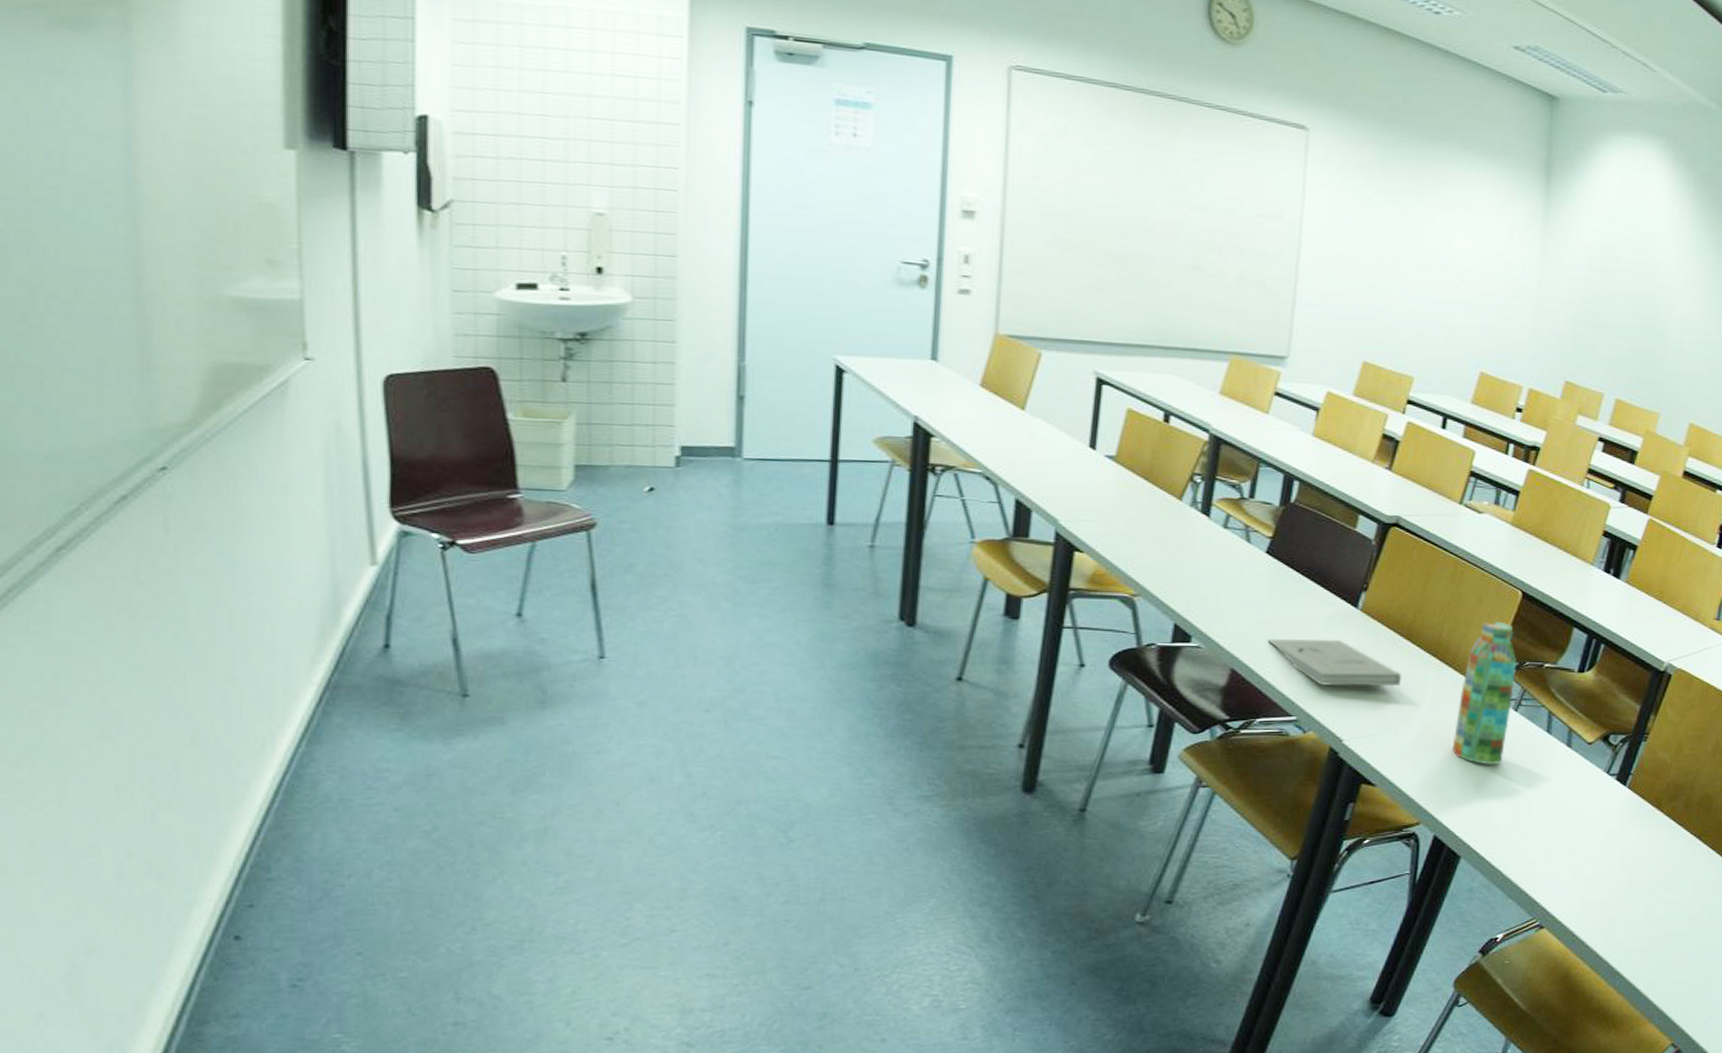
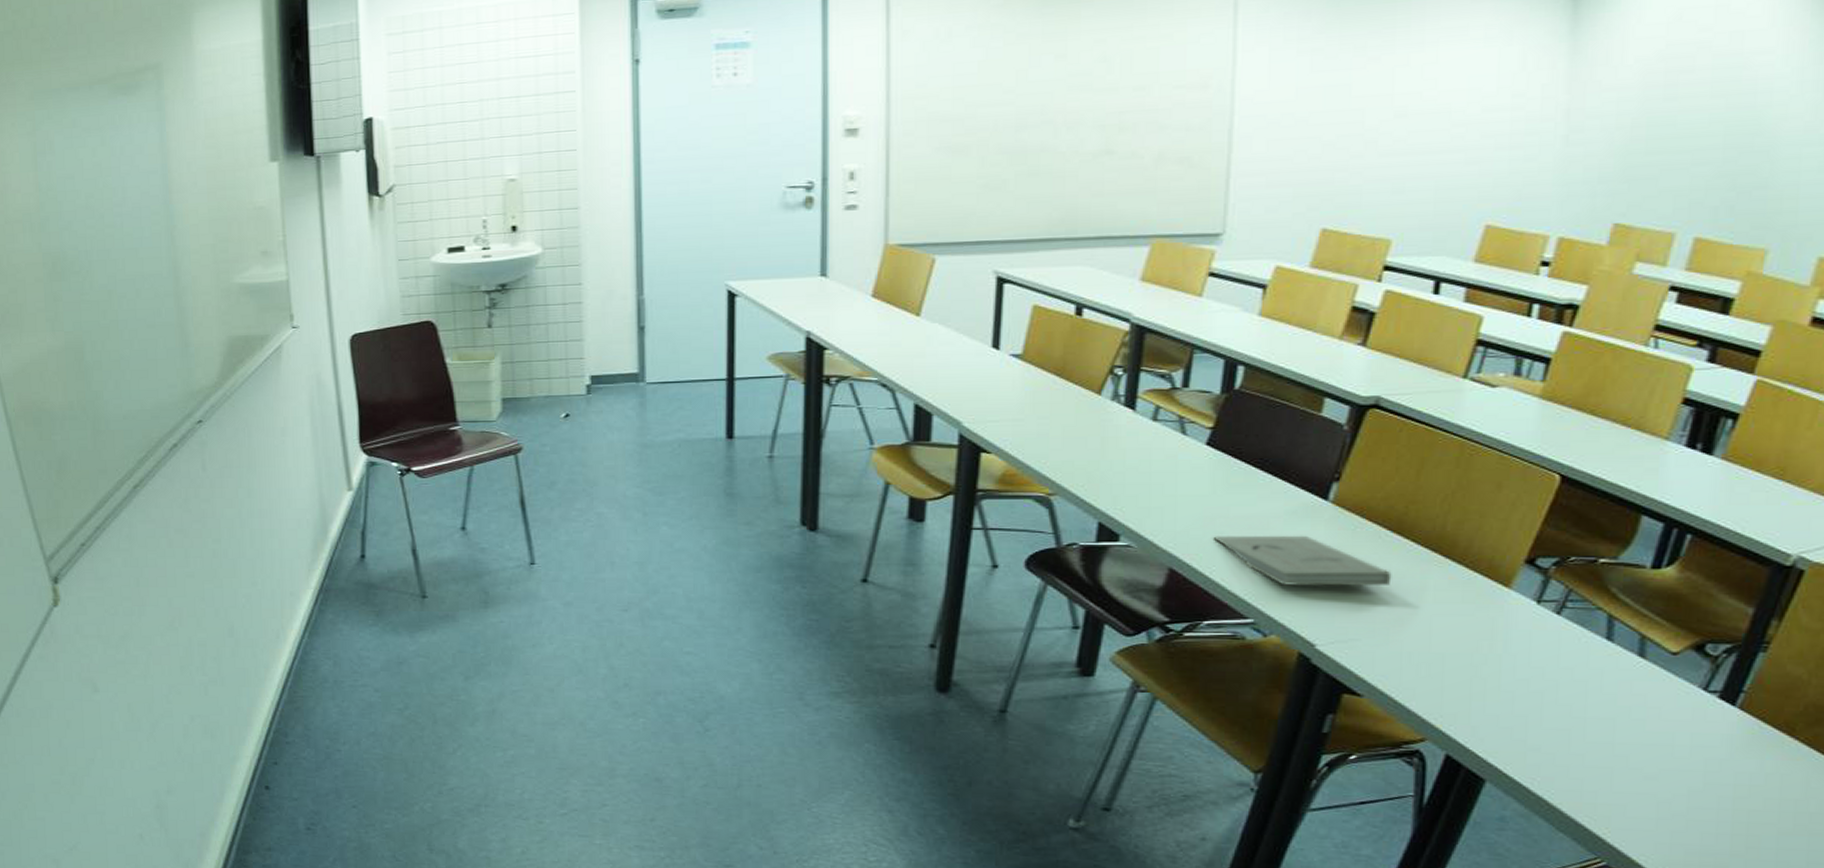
water bottle: present [1452,621,1517,764] -> none [1466,510,1557,676]

